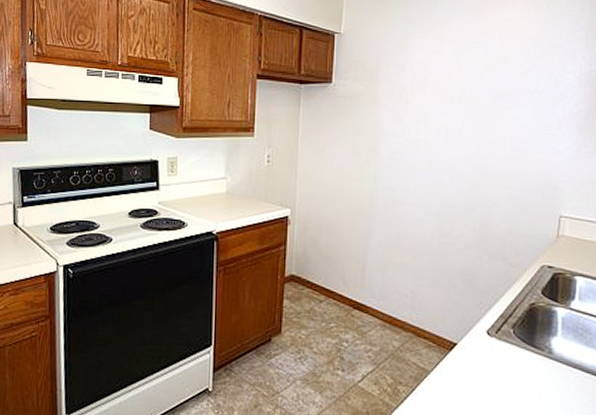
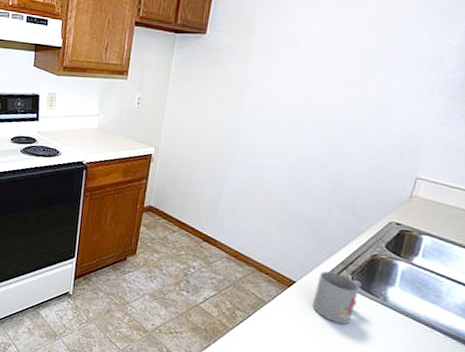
mug: none [477,327,524,385] -> present [312,270,362,324]

